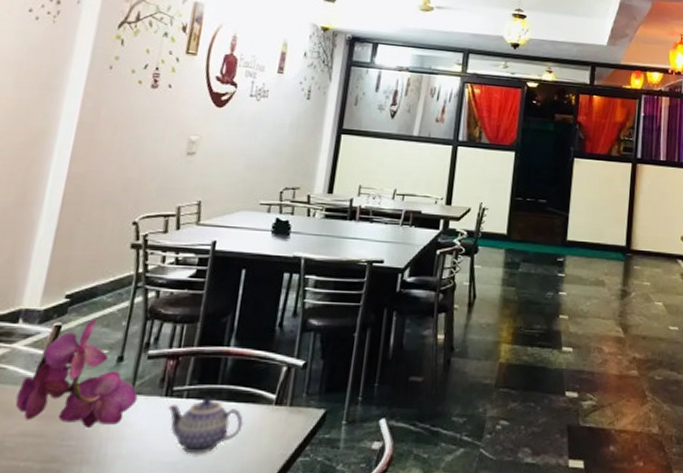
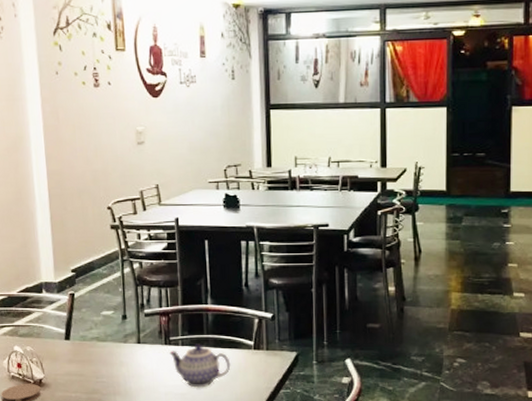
flower: present [15,319,138,429] -> none [56,287,145,370]

